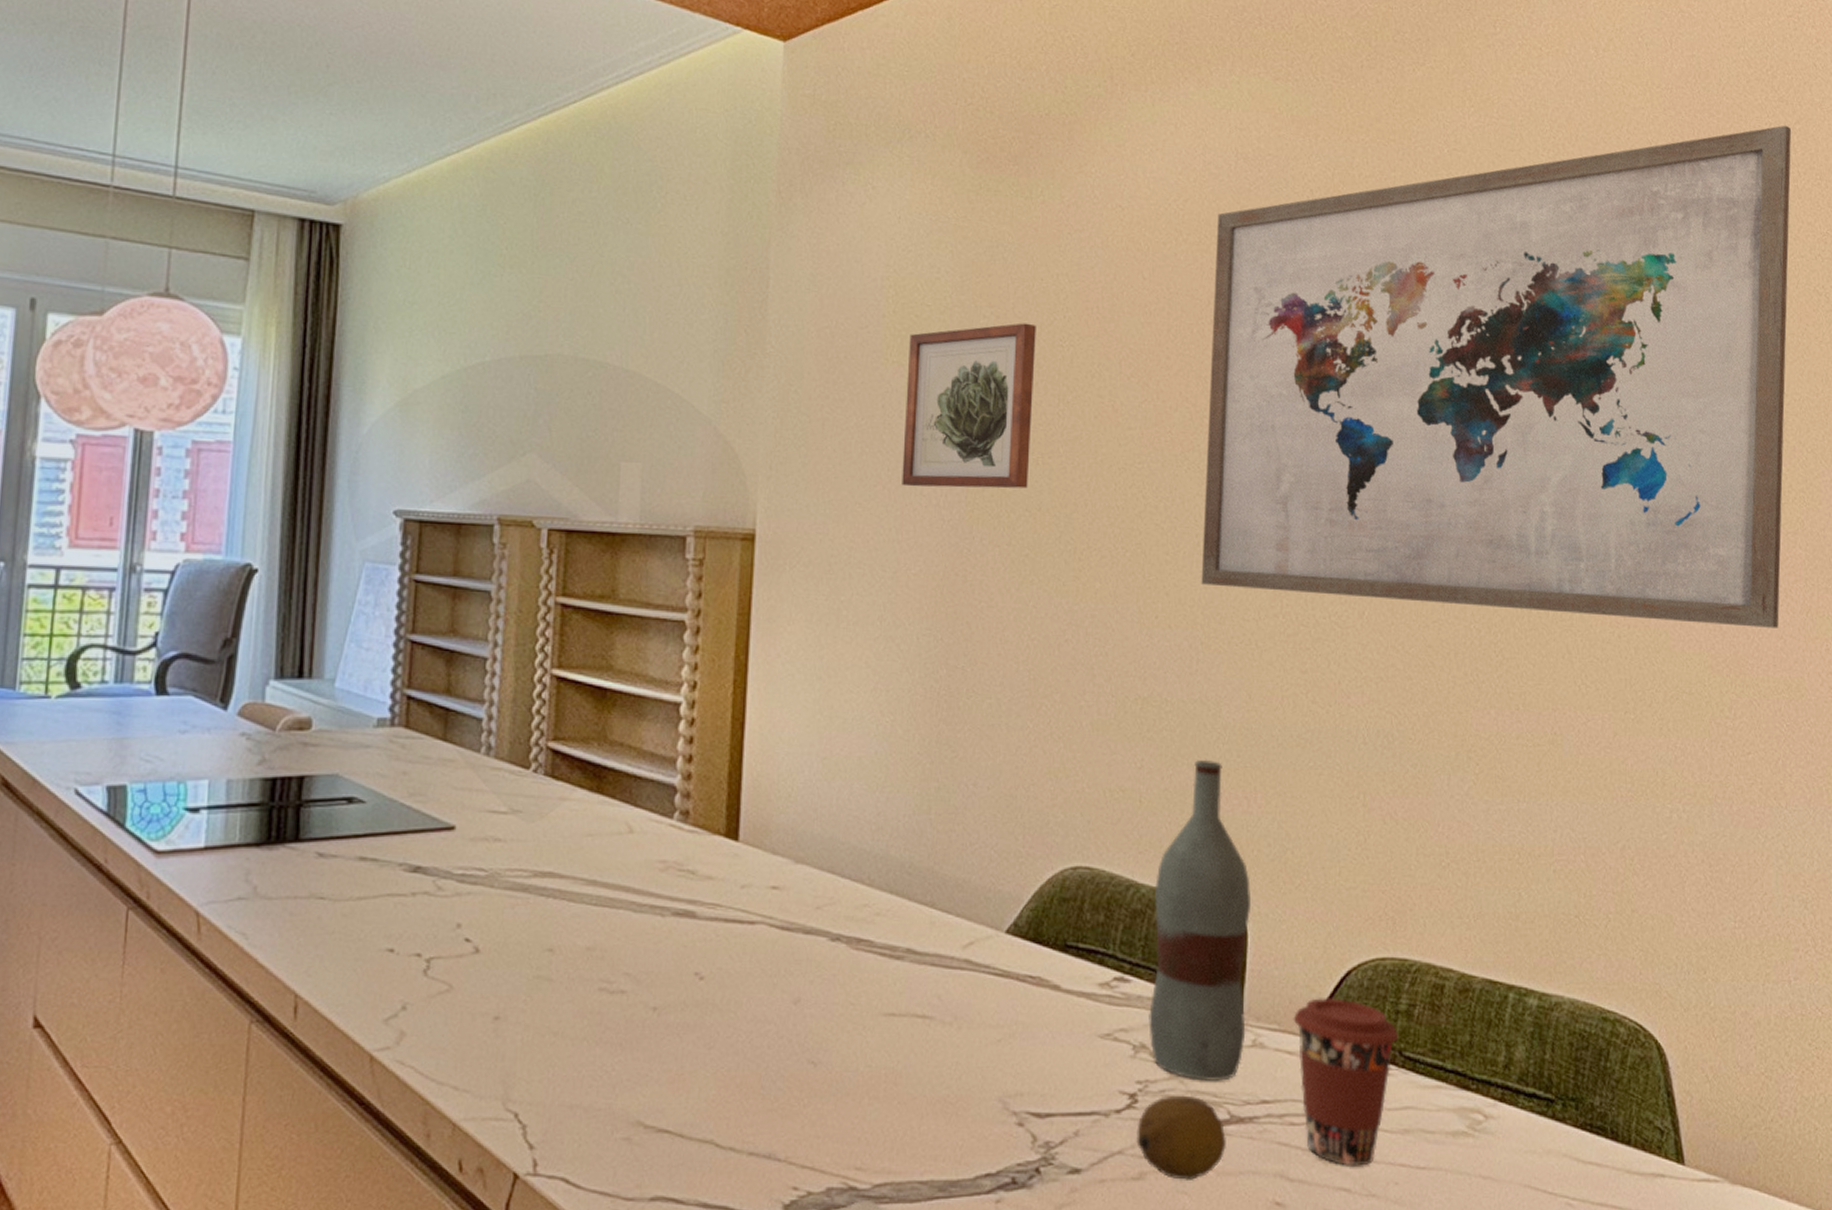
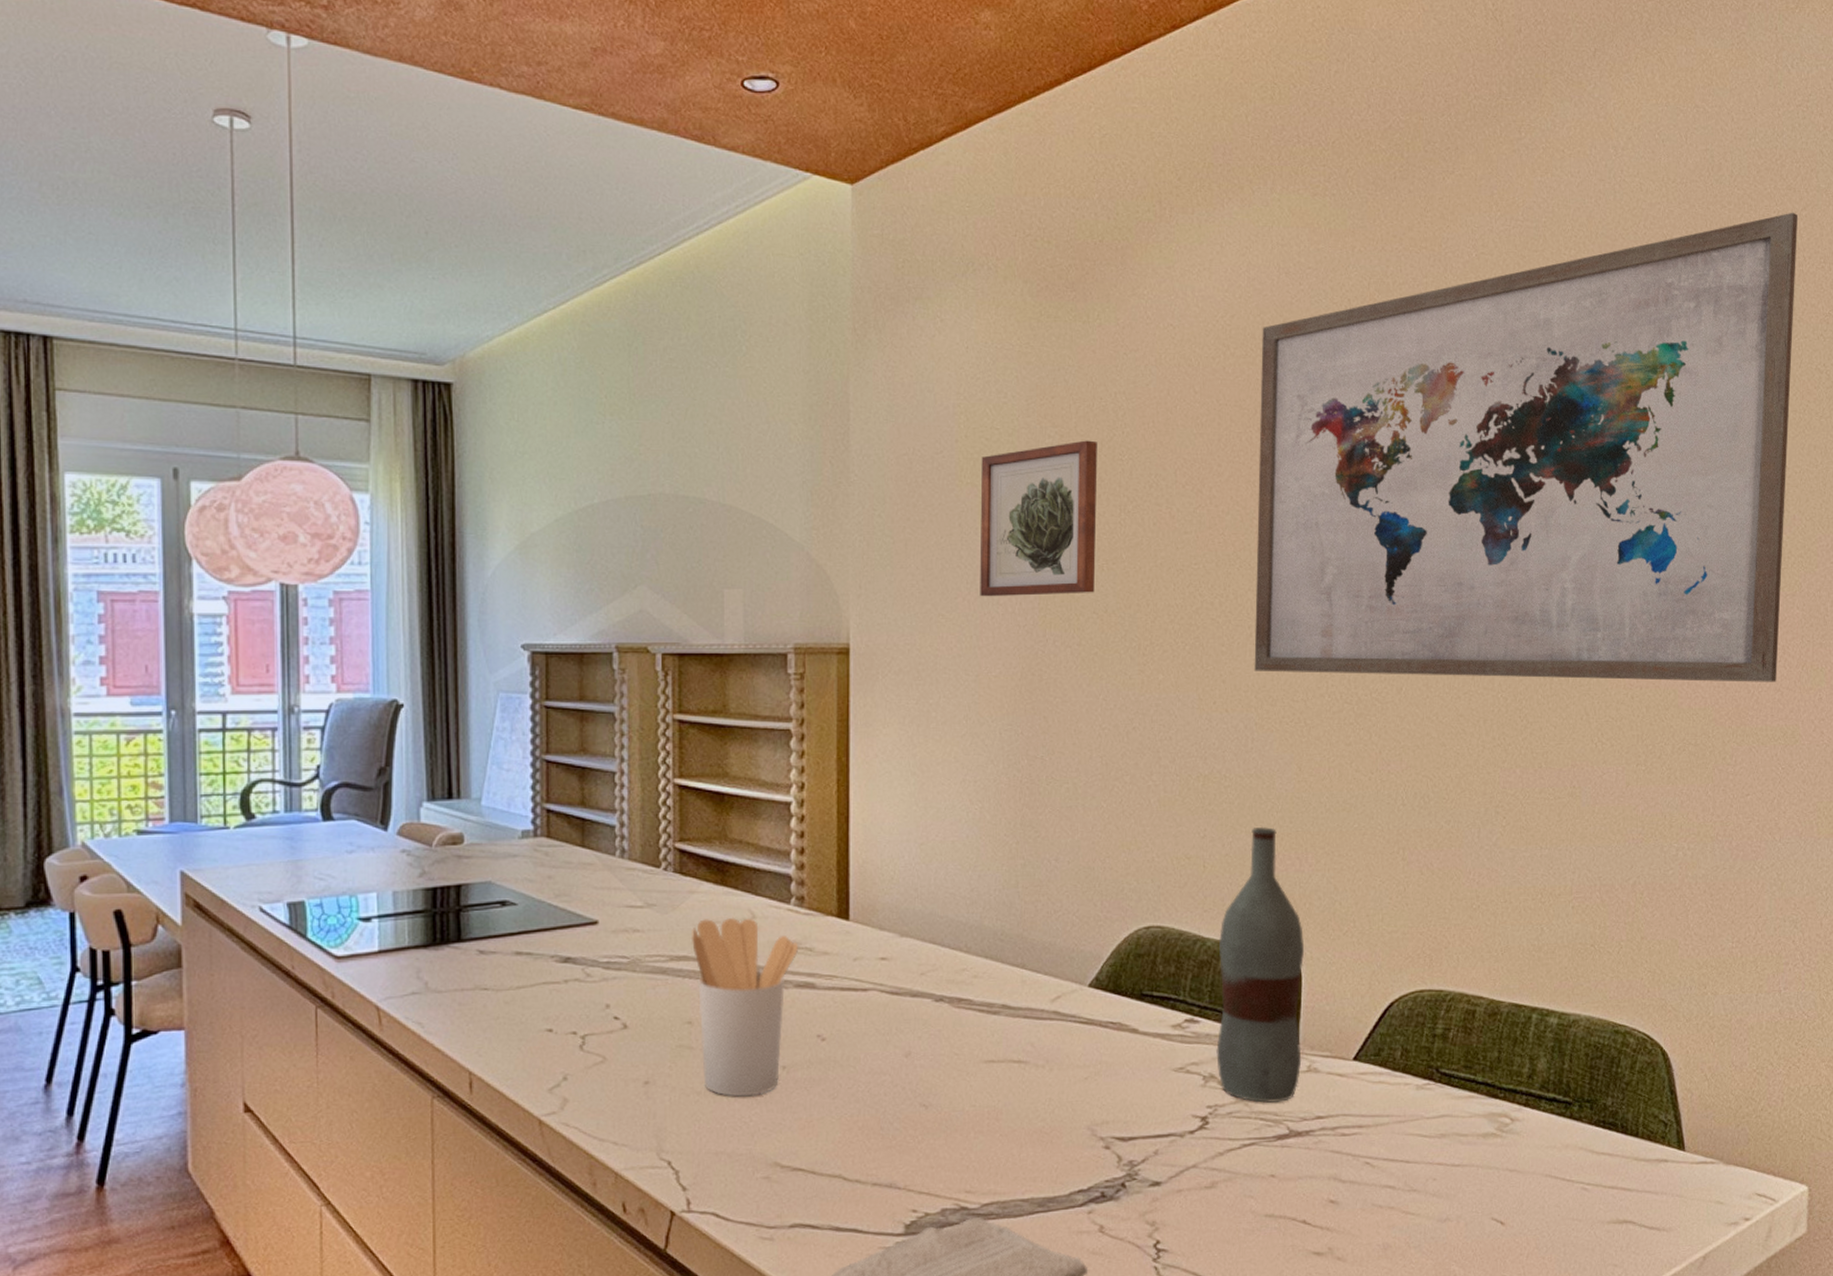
utensil holder: none [558,830,680,1041] -> present [690,917,799,1097]
fruit: present [1136,1095,1226,1180] -> none [1208,1115,1286,1187]
coffee cup: present [1293,998,1399,1166] -> none [1343,1026,1436,1167]

